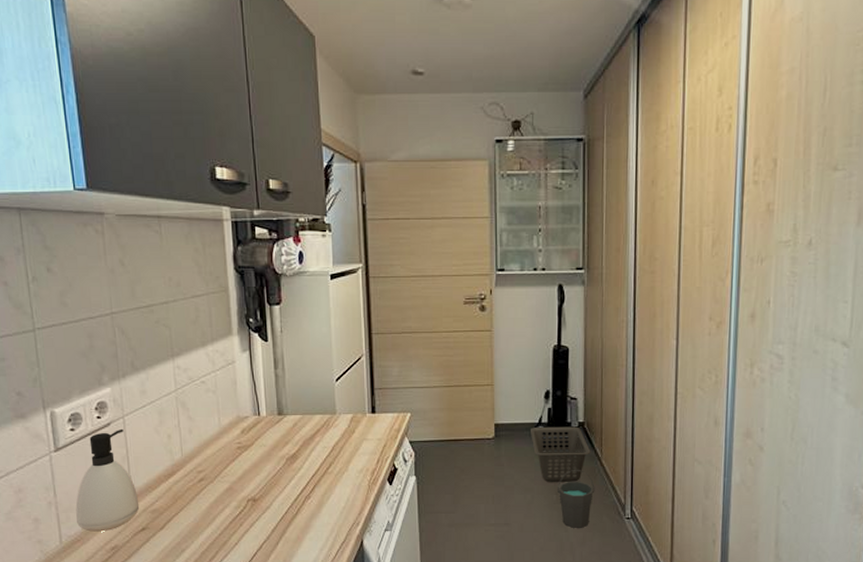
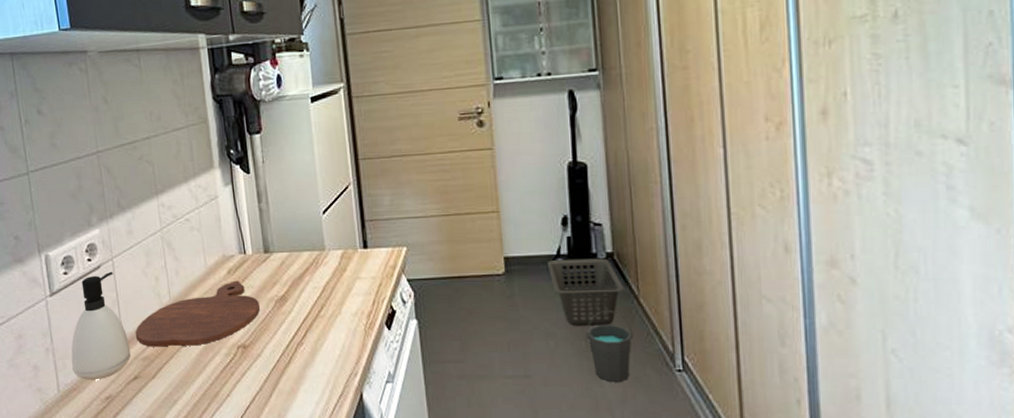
cutting board: none [144,439,271,500] -> present [135,280,260,347]

